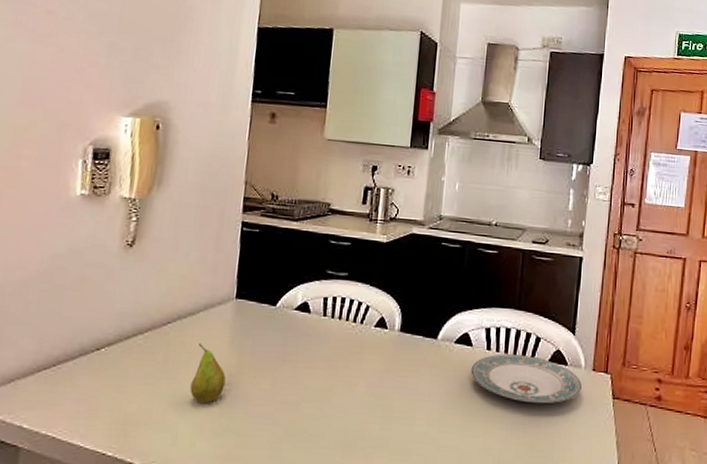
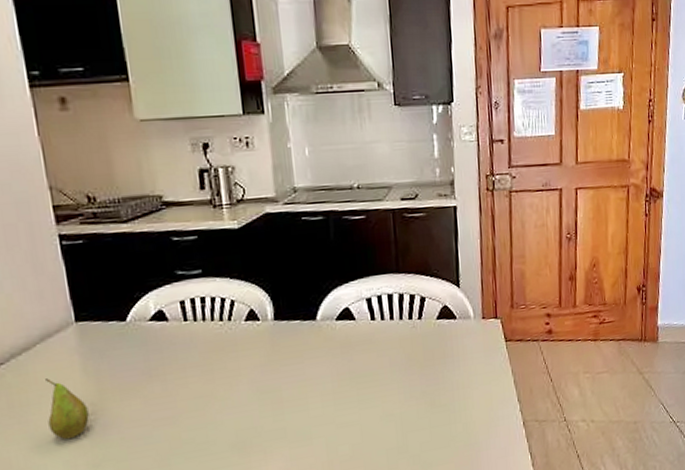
plate: present [470,354,582,403] -> none [357,317,473,364]

